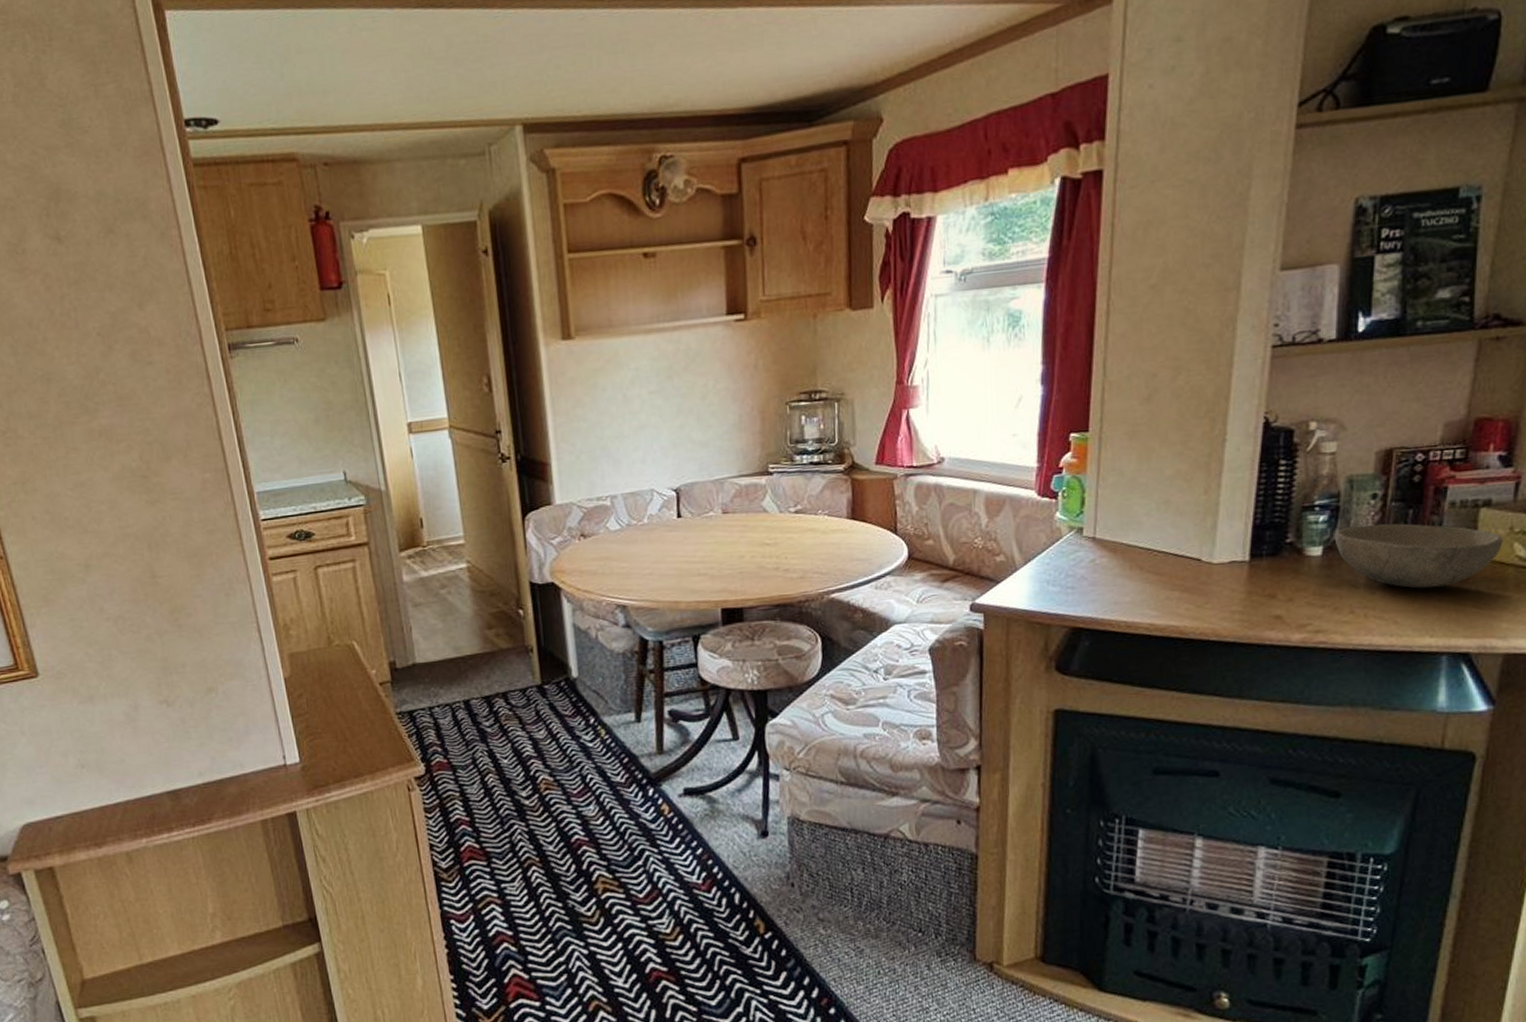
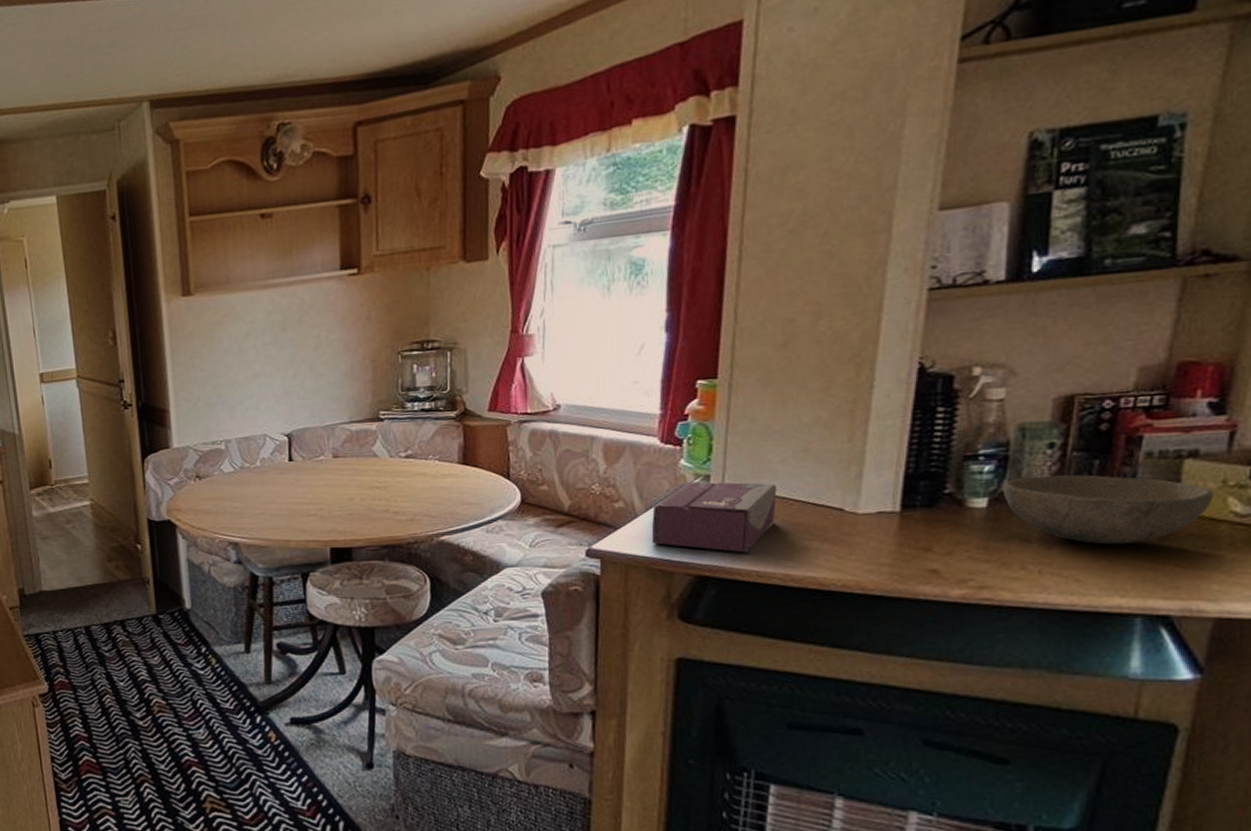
tissue box: none [1030,534,1143,604] -> present [651,482,777,553]

